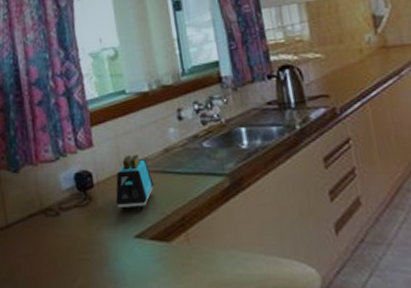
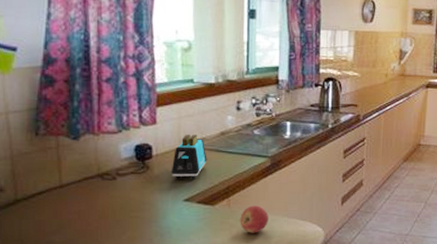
apple: none [204,240,241,278] -> present [239,205,269,233]

